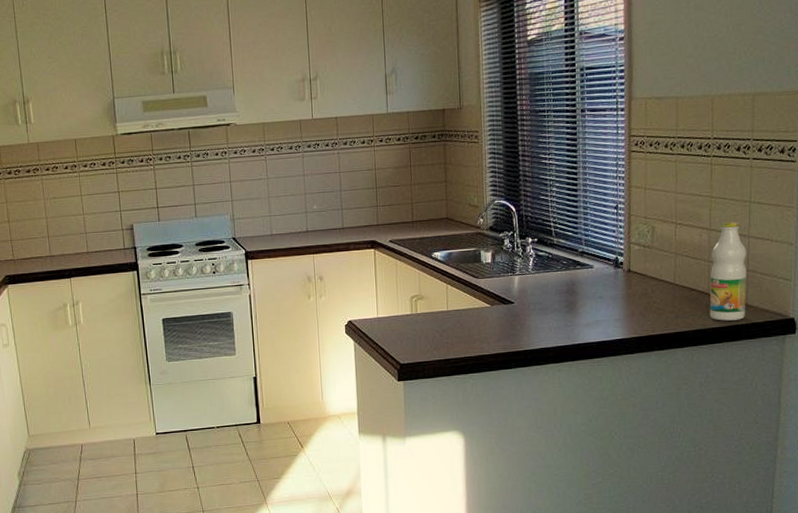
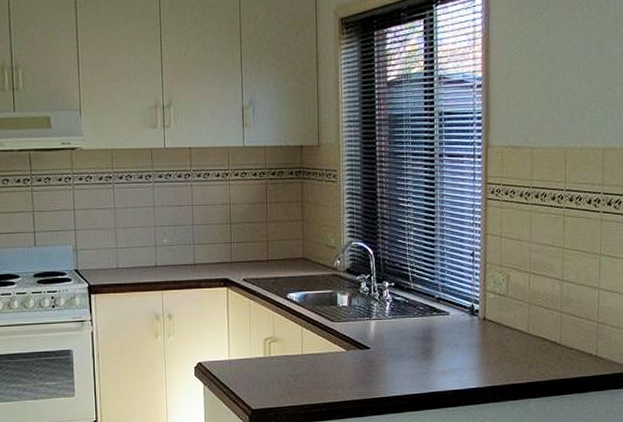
bottle: present [709,221,747,321] -> none [561,273,597,372]

